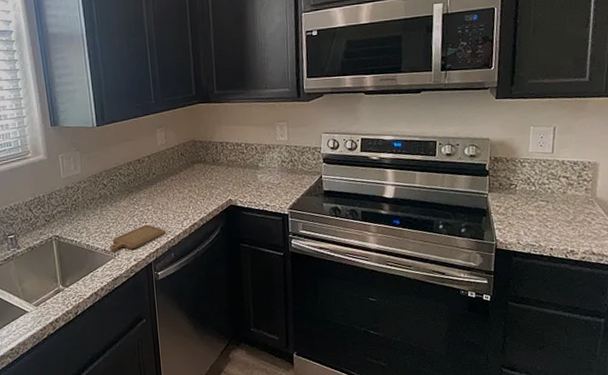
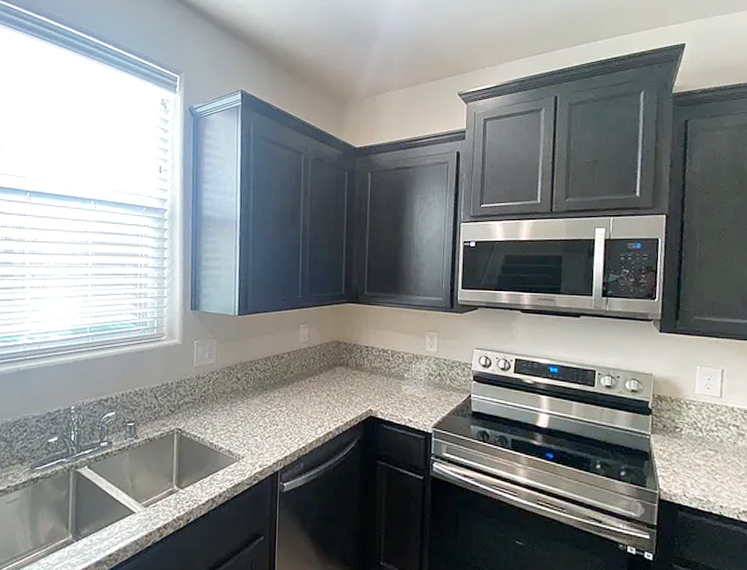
chopping board: present [110,224,166,251] -> none [235,427,297,454]

